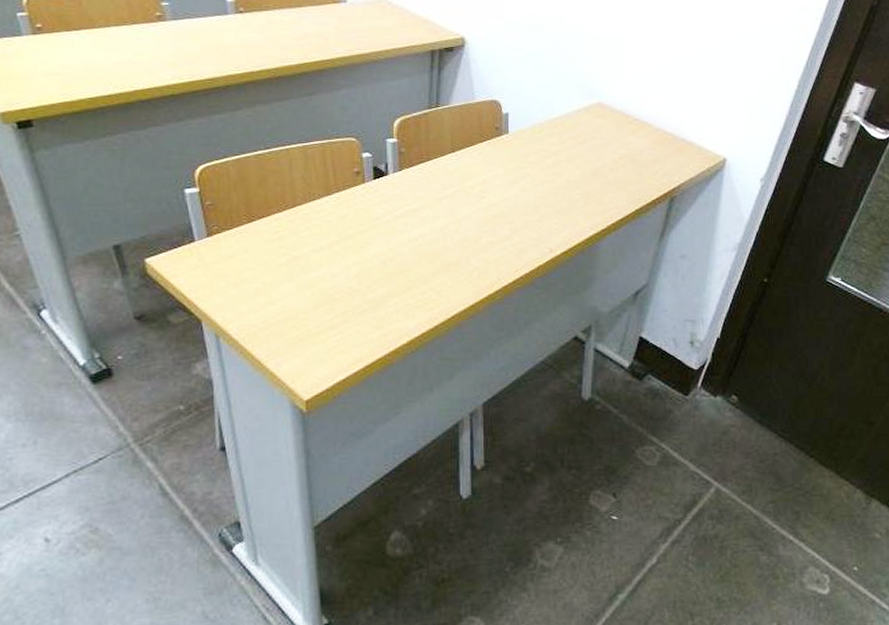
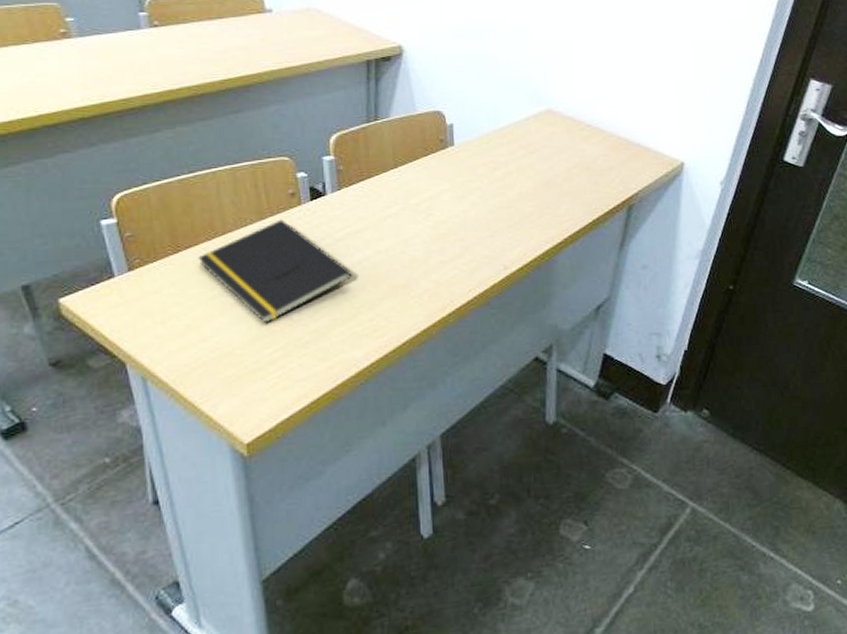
notepad: none [269,195,409,292] -> present [198,219,352,324]

